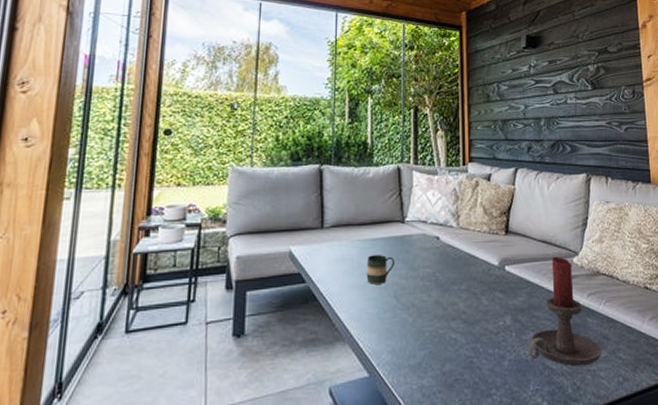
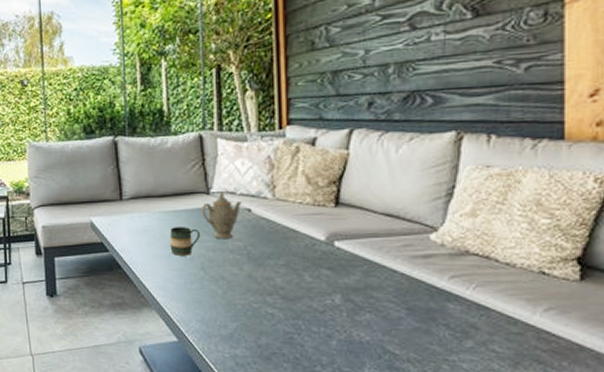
teapot: none [397,220,432,267] -> present [201,192,242,240]
candle holder: present [528,256,602,367] -> none [362,231,466,355]

